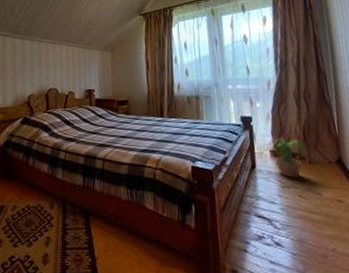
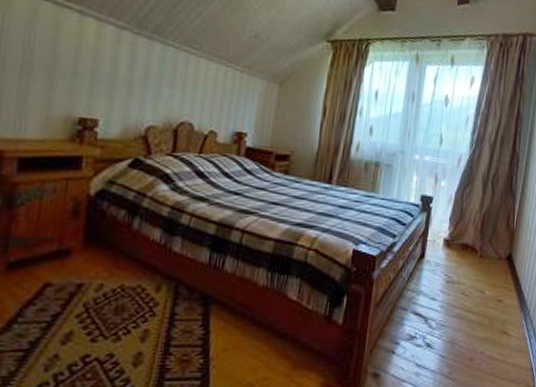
potted plant: present [266,138,309,178] -> none [440,225,483,273]

